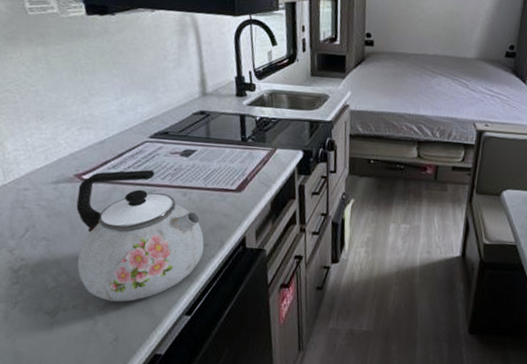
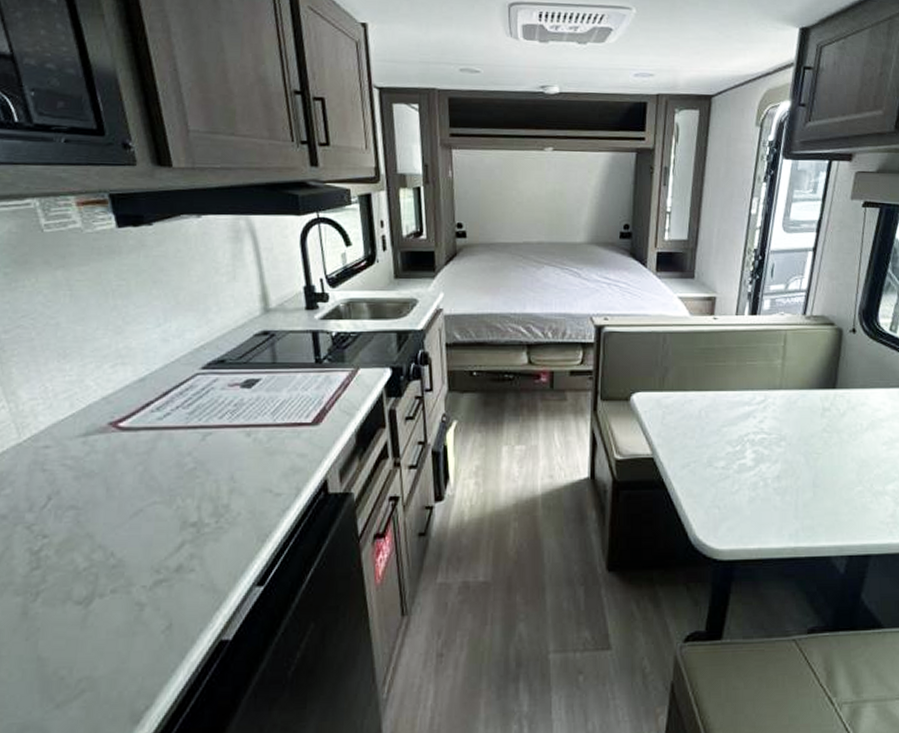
kettle: present [76,169,205,302] -> none [112,408,277,579]

